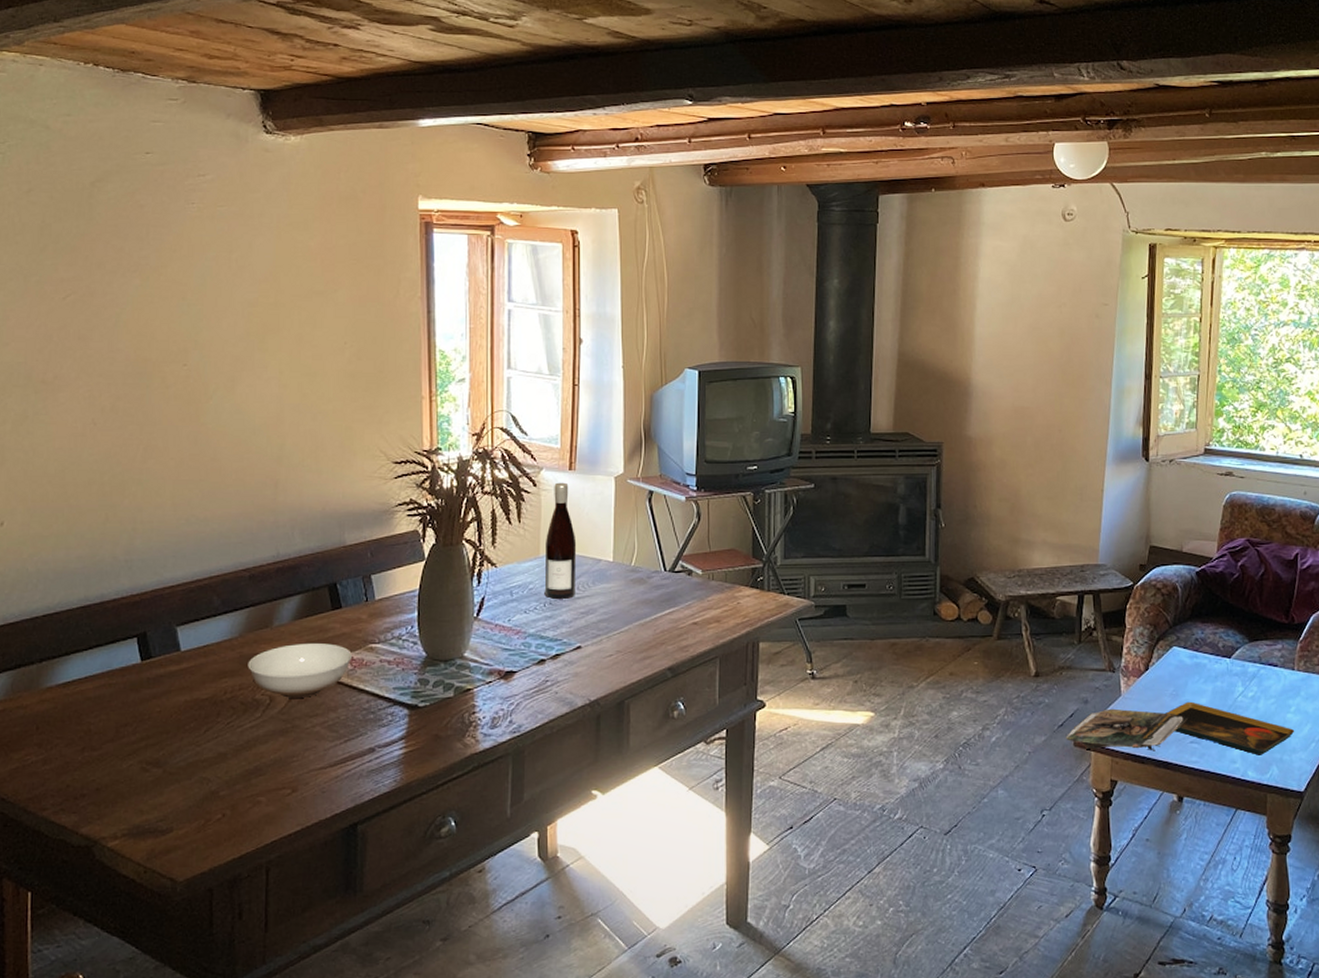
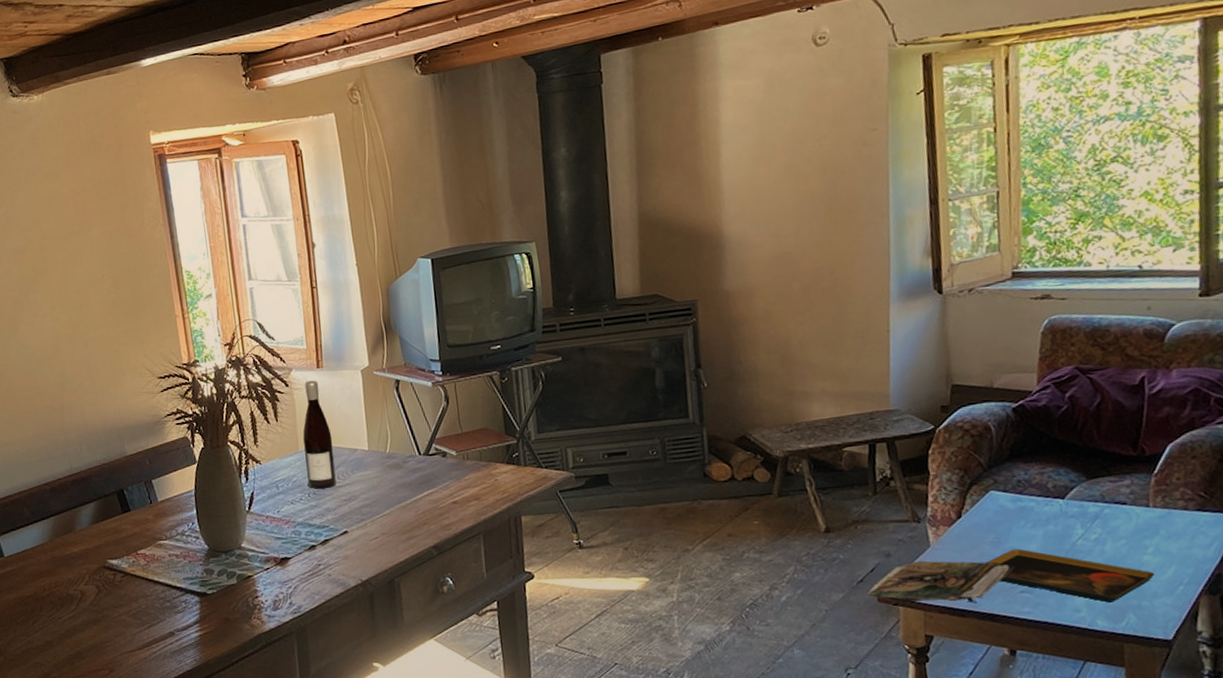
bowl: present [248,642,353,698] -> none [59,542,146,592]

